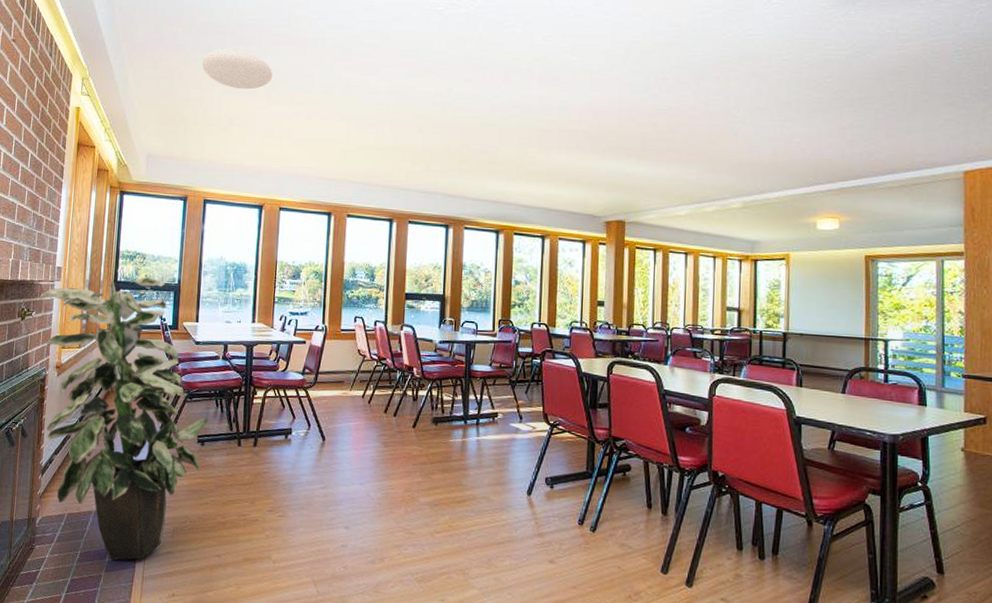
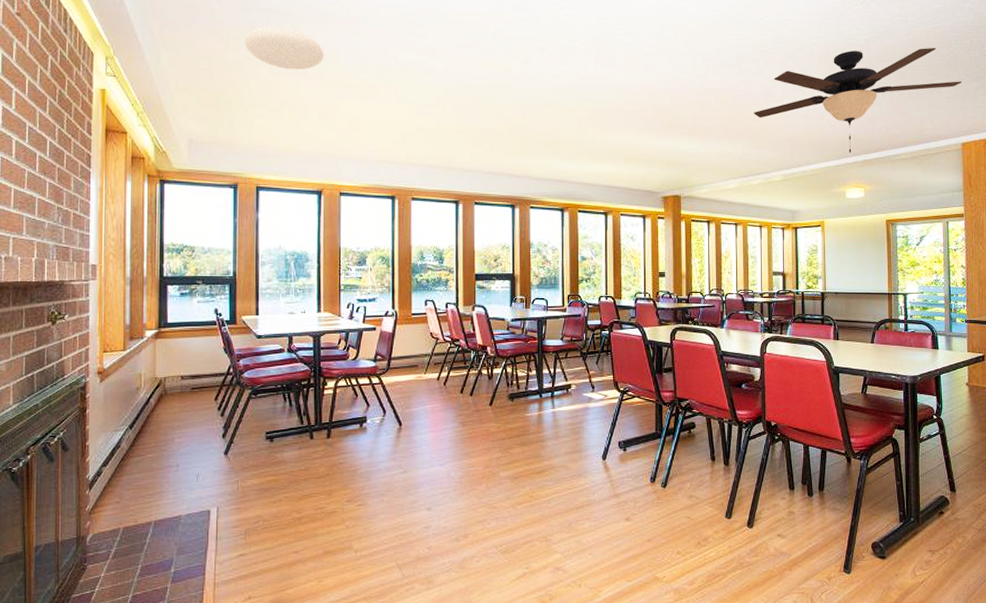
indoor plant: present [40,277,210,561] -> none [73,271,278,570]
ceiling fan: none [710,63,965,179] -> present [753,47,961,153]

